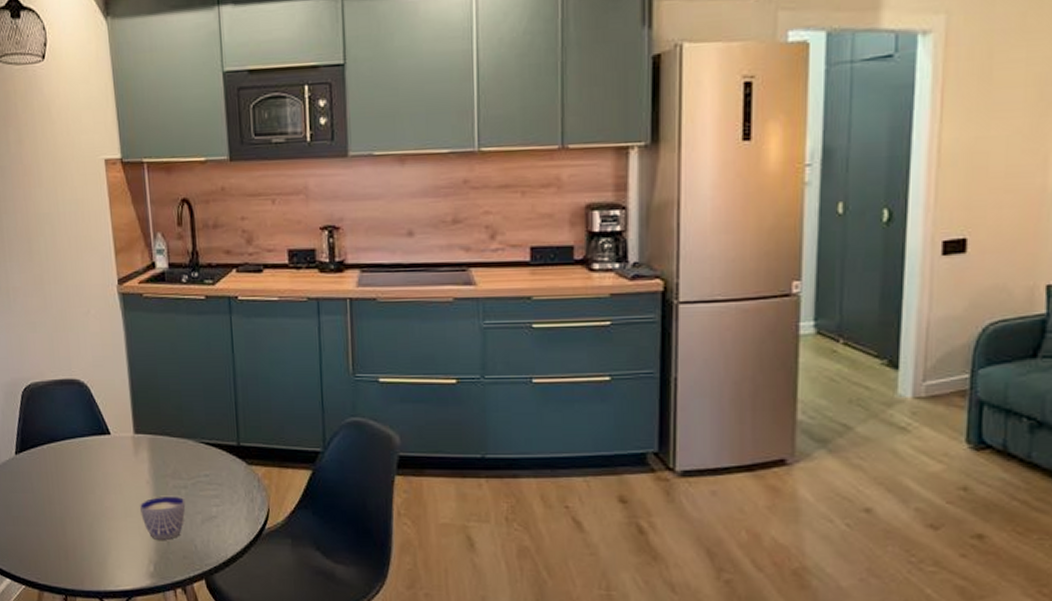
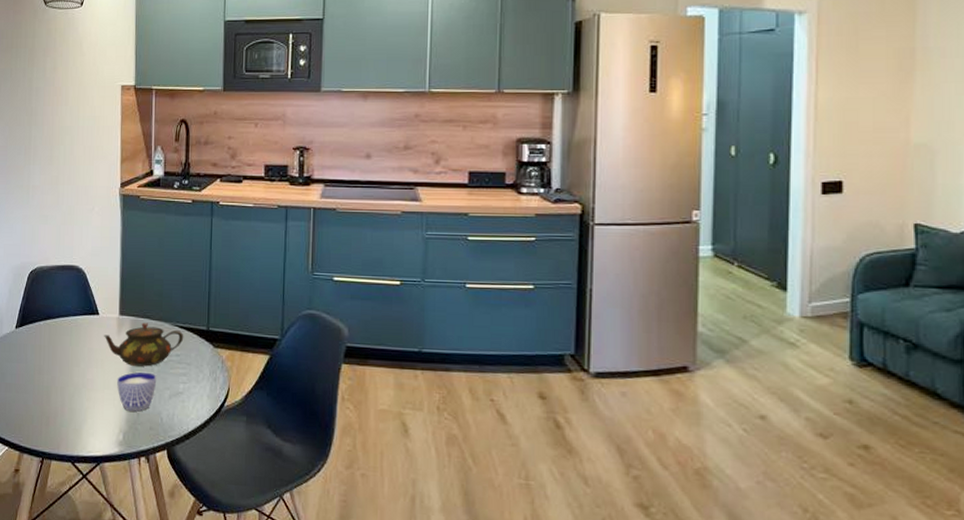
teapot: none [119,440,212,490] -> present [104,322,184,367]

